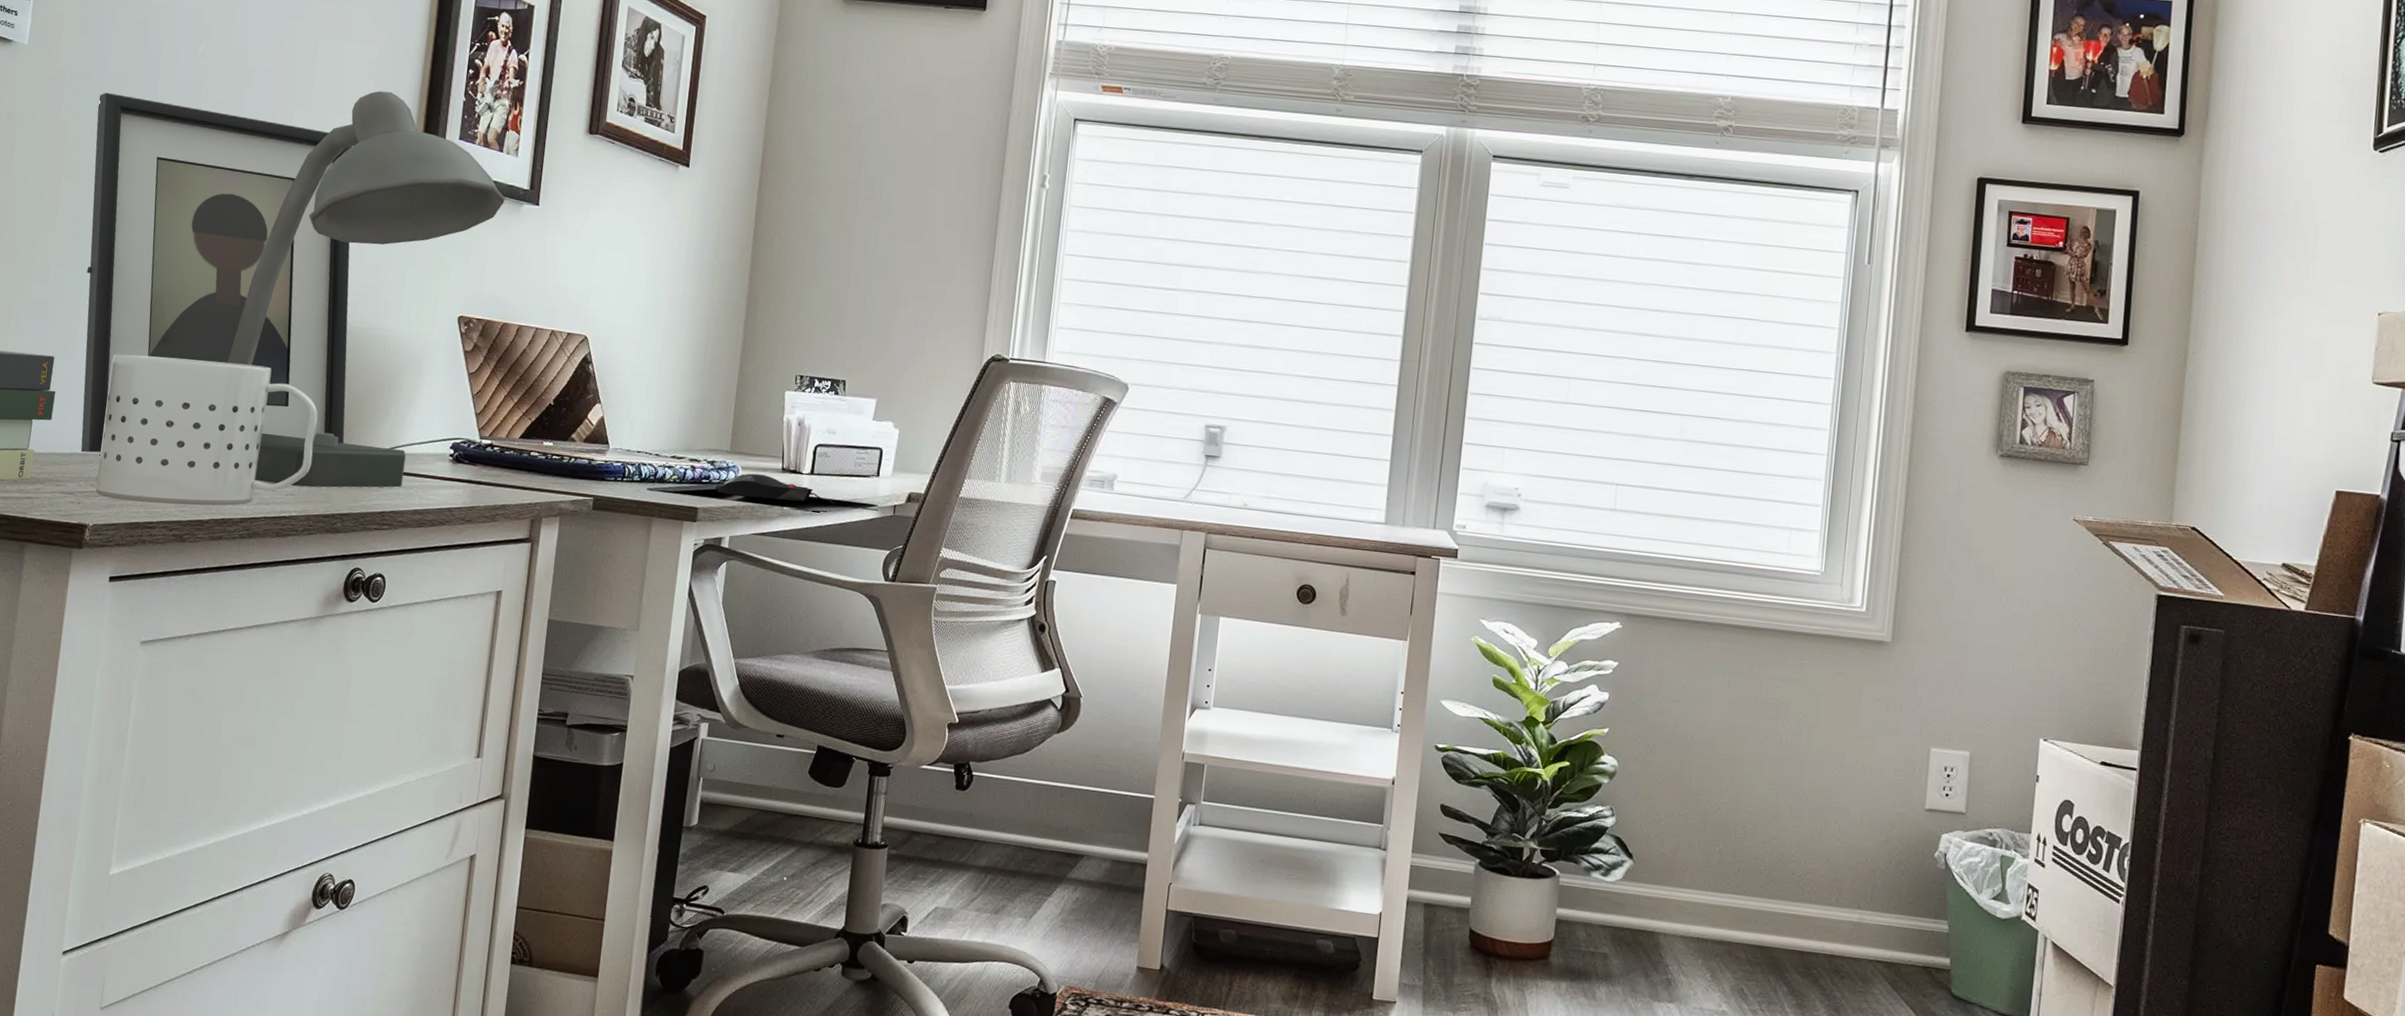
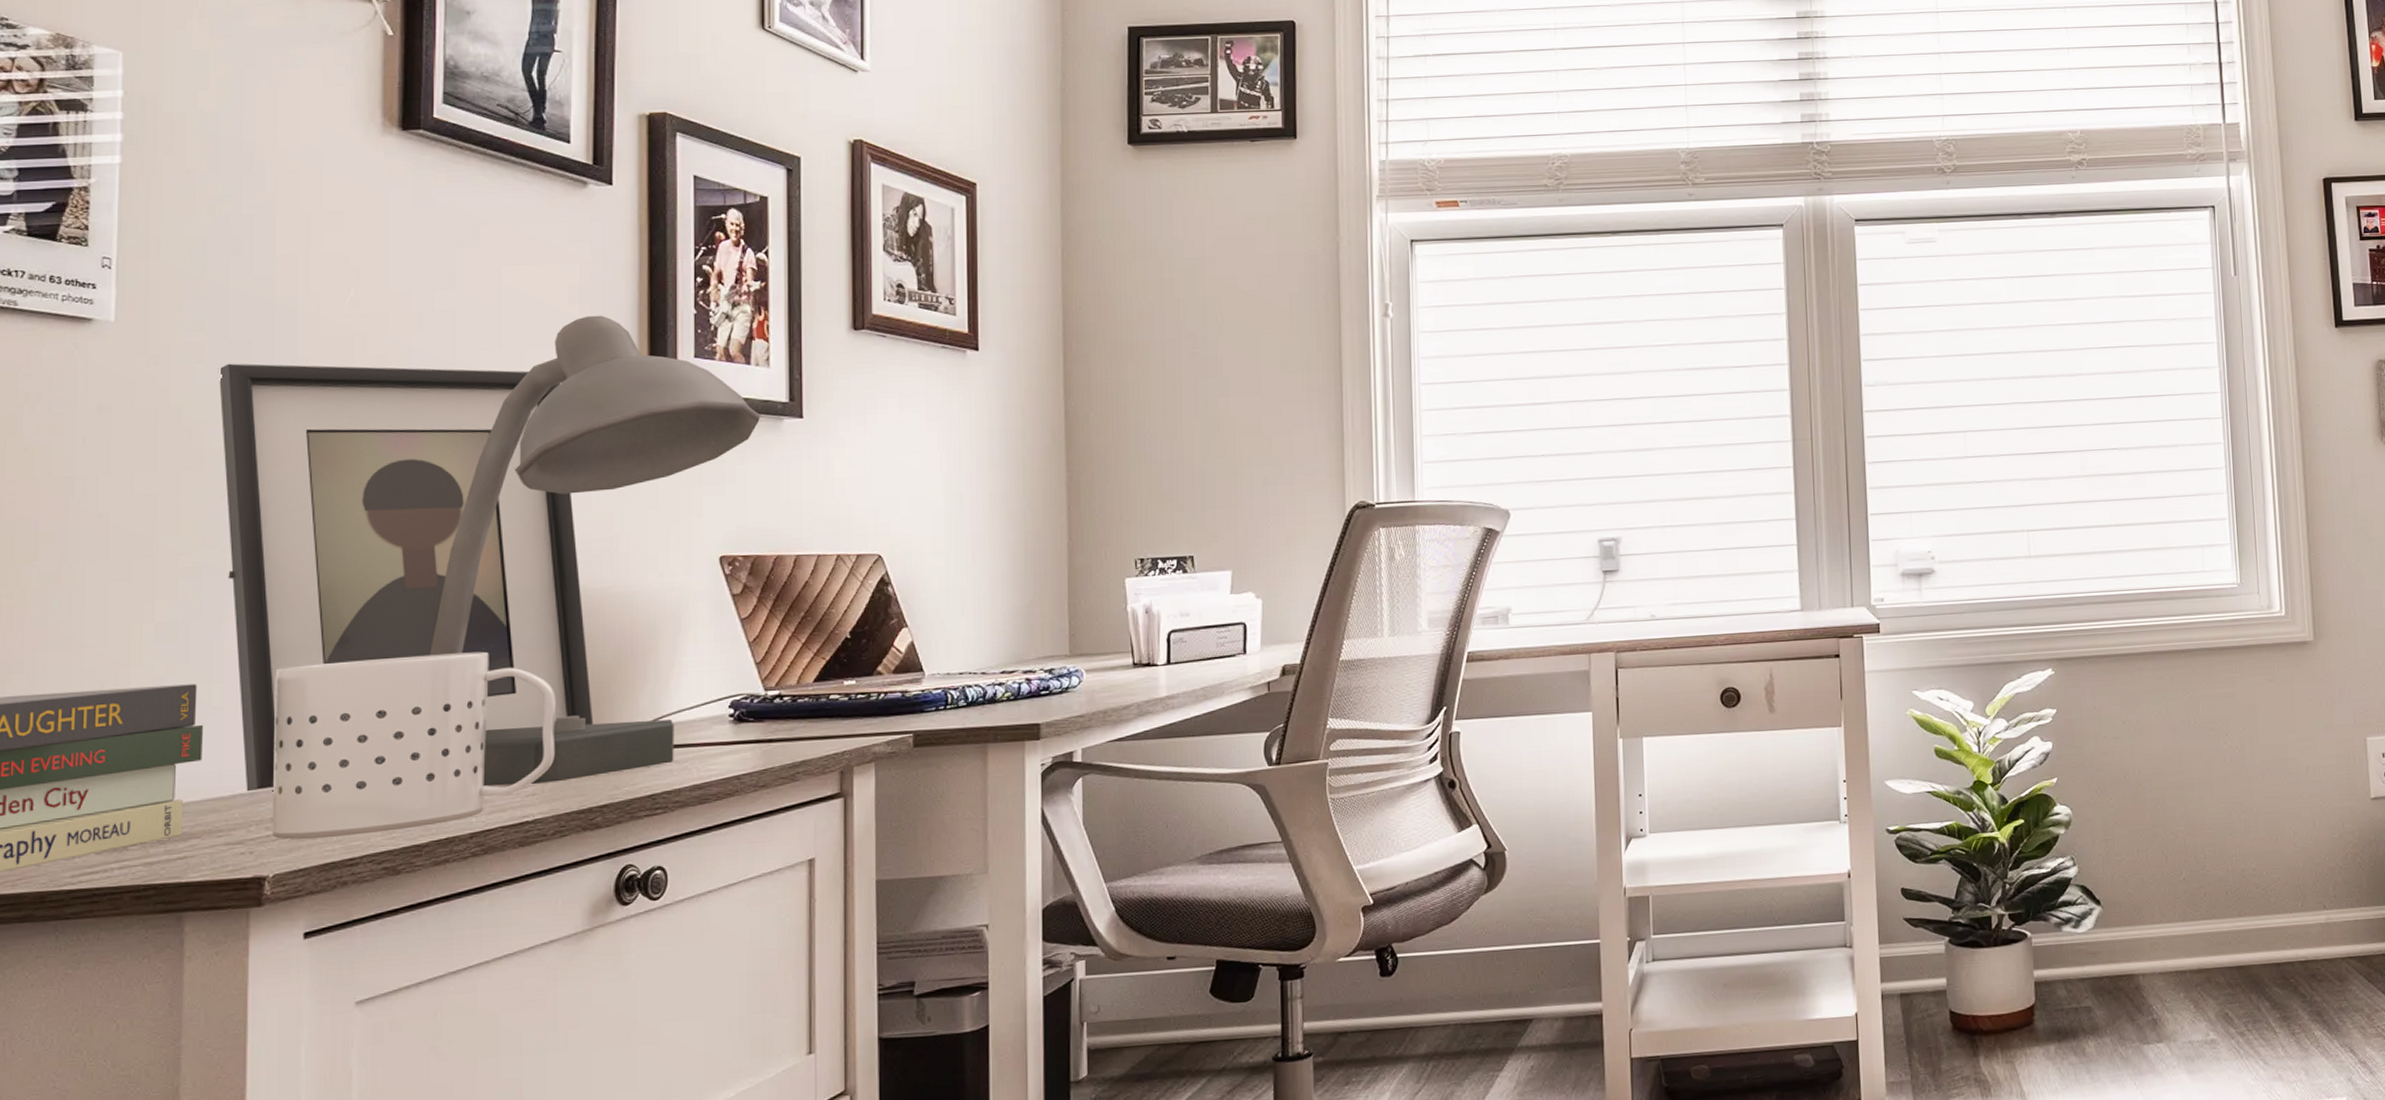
mousepad: present [647,473,880,513] -> none [976,674,1251,715]

